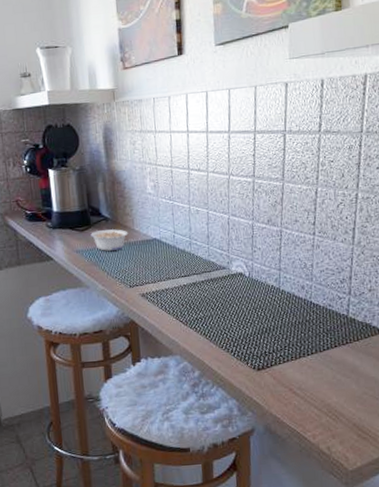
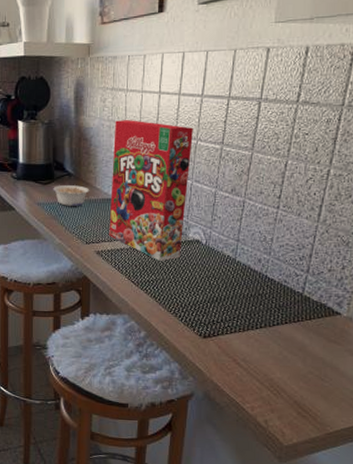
cereal box: none [147,160,226,298] -> present [109,120,193,261]

